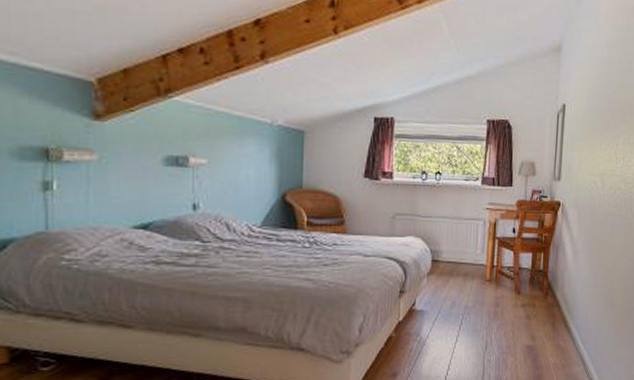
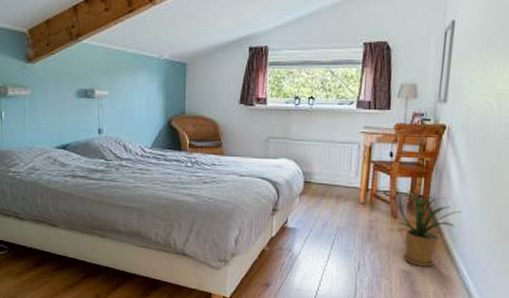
house plant: none [520,265,576,340] -> present [396,190,462,267]

